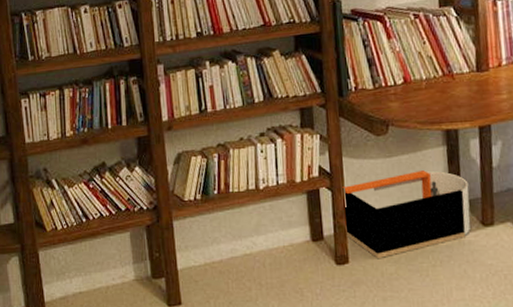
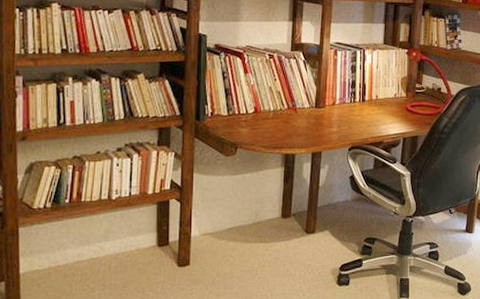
storage bin: present [342,170,471,259] -> none [190,187,299,262]

